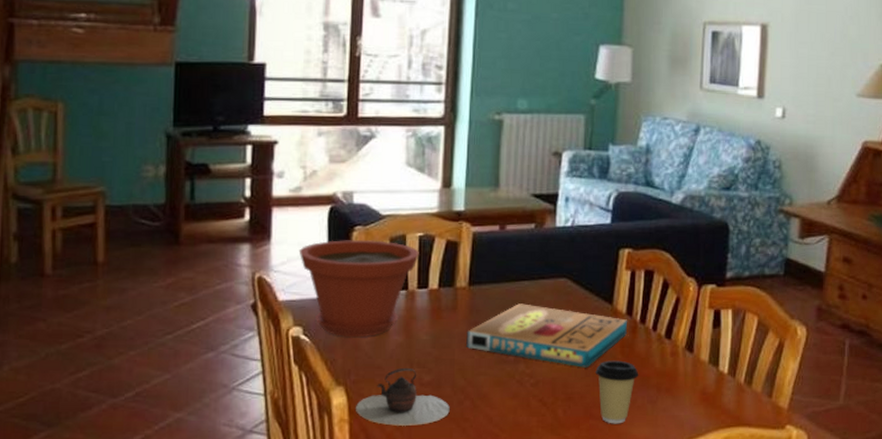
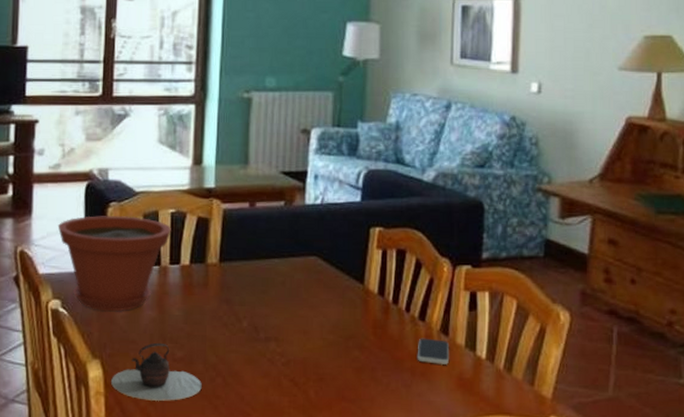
pizza box: present [466,303,628,368] -> none [217,281,380,348]
coffee cup: present [595,360,639,424] -> none [347,341,392,408]
smartphone: none [662,355,693,380] -> present [417,338,449,365]

